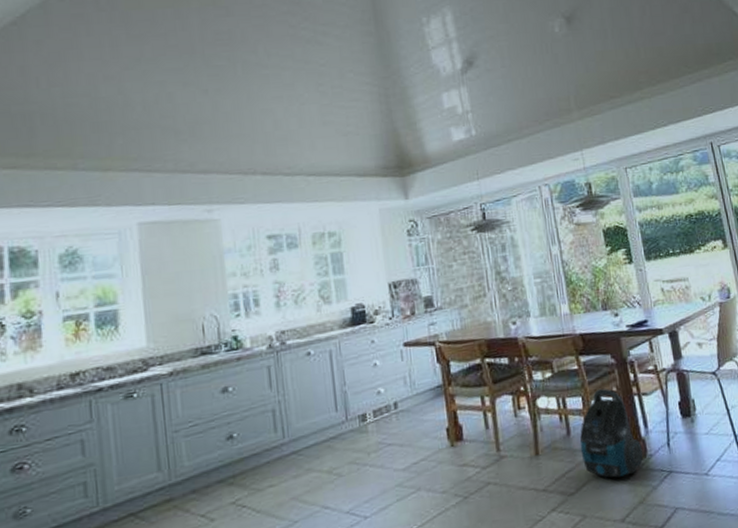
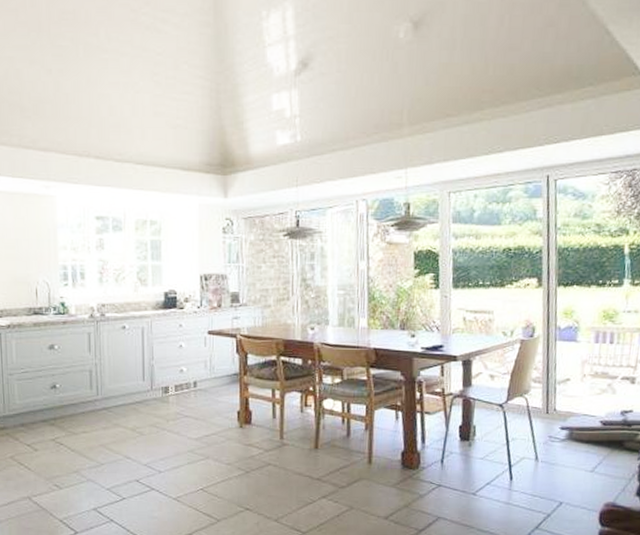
vacuum cleaner: present [579,388,644,478] -> none [357,402,417,481]

